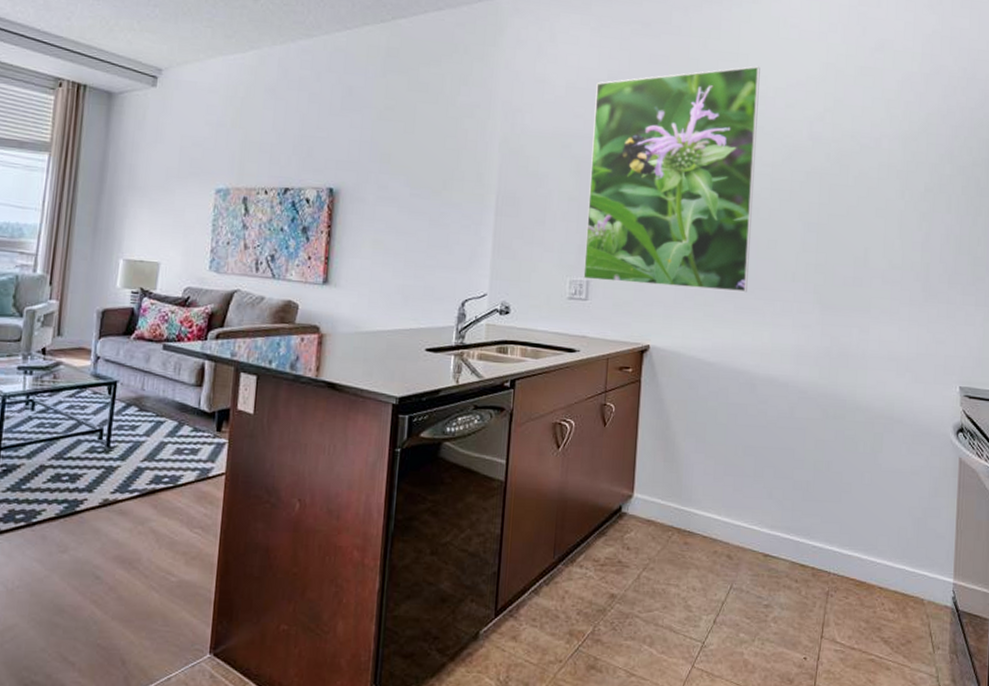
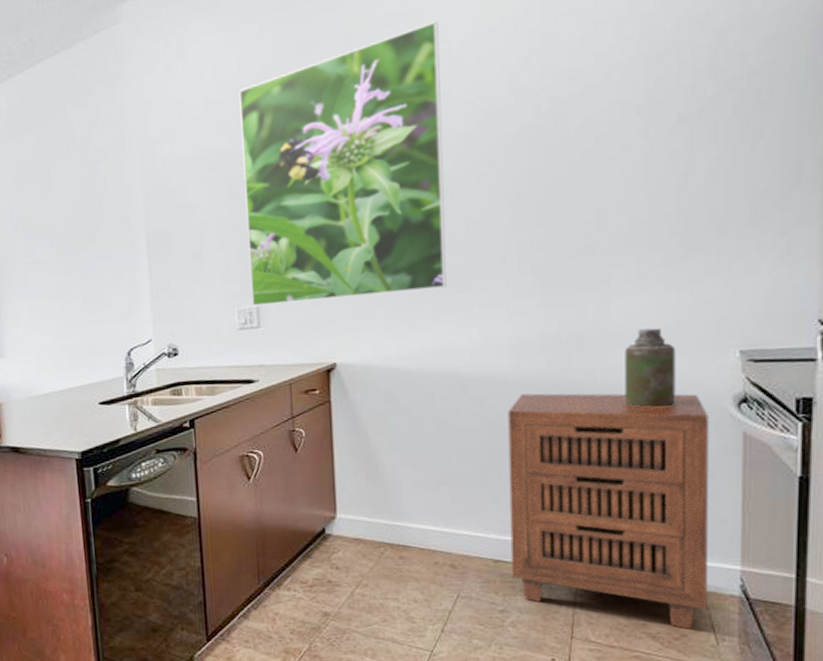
cabinet: none [777,399,936,636] -> present [507,393,709,629]
canister: none [876,356,915,427] -> present [625,328,676,407]

